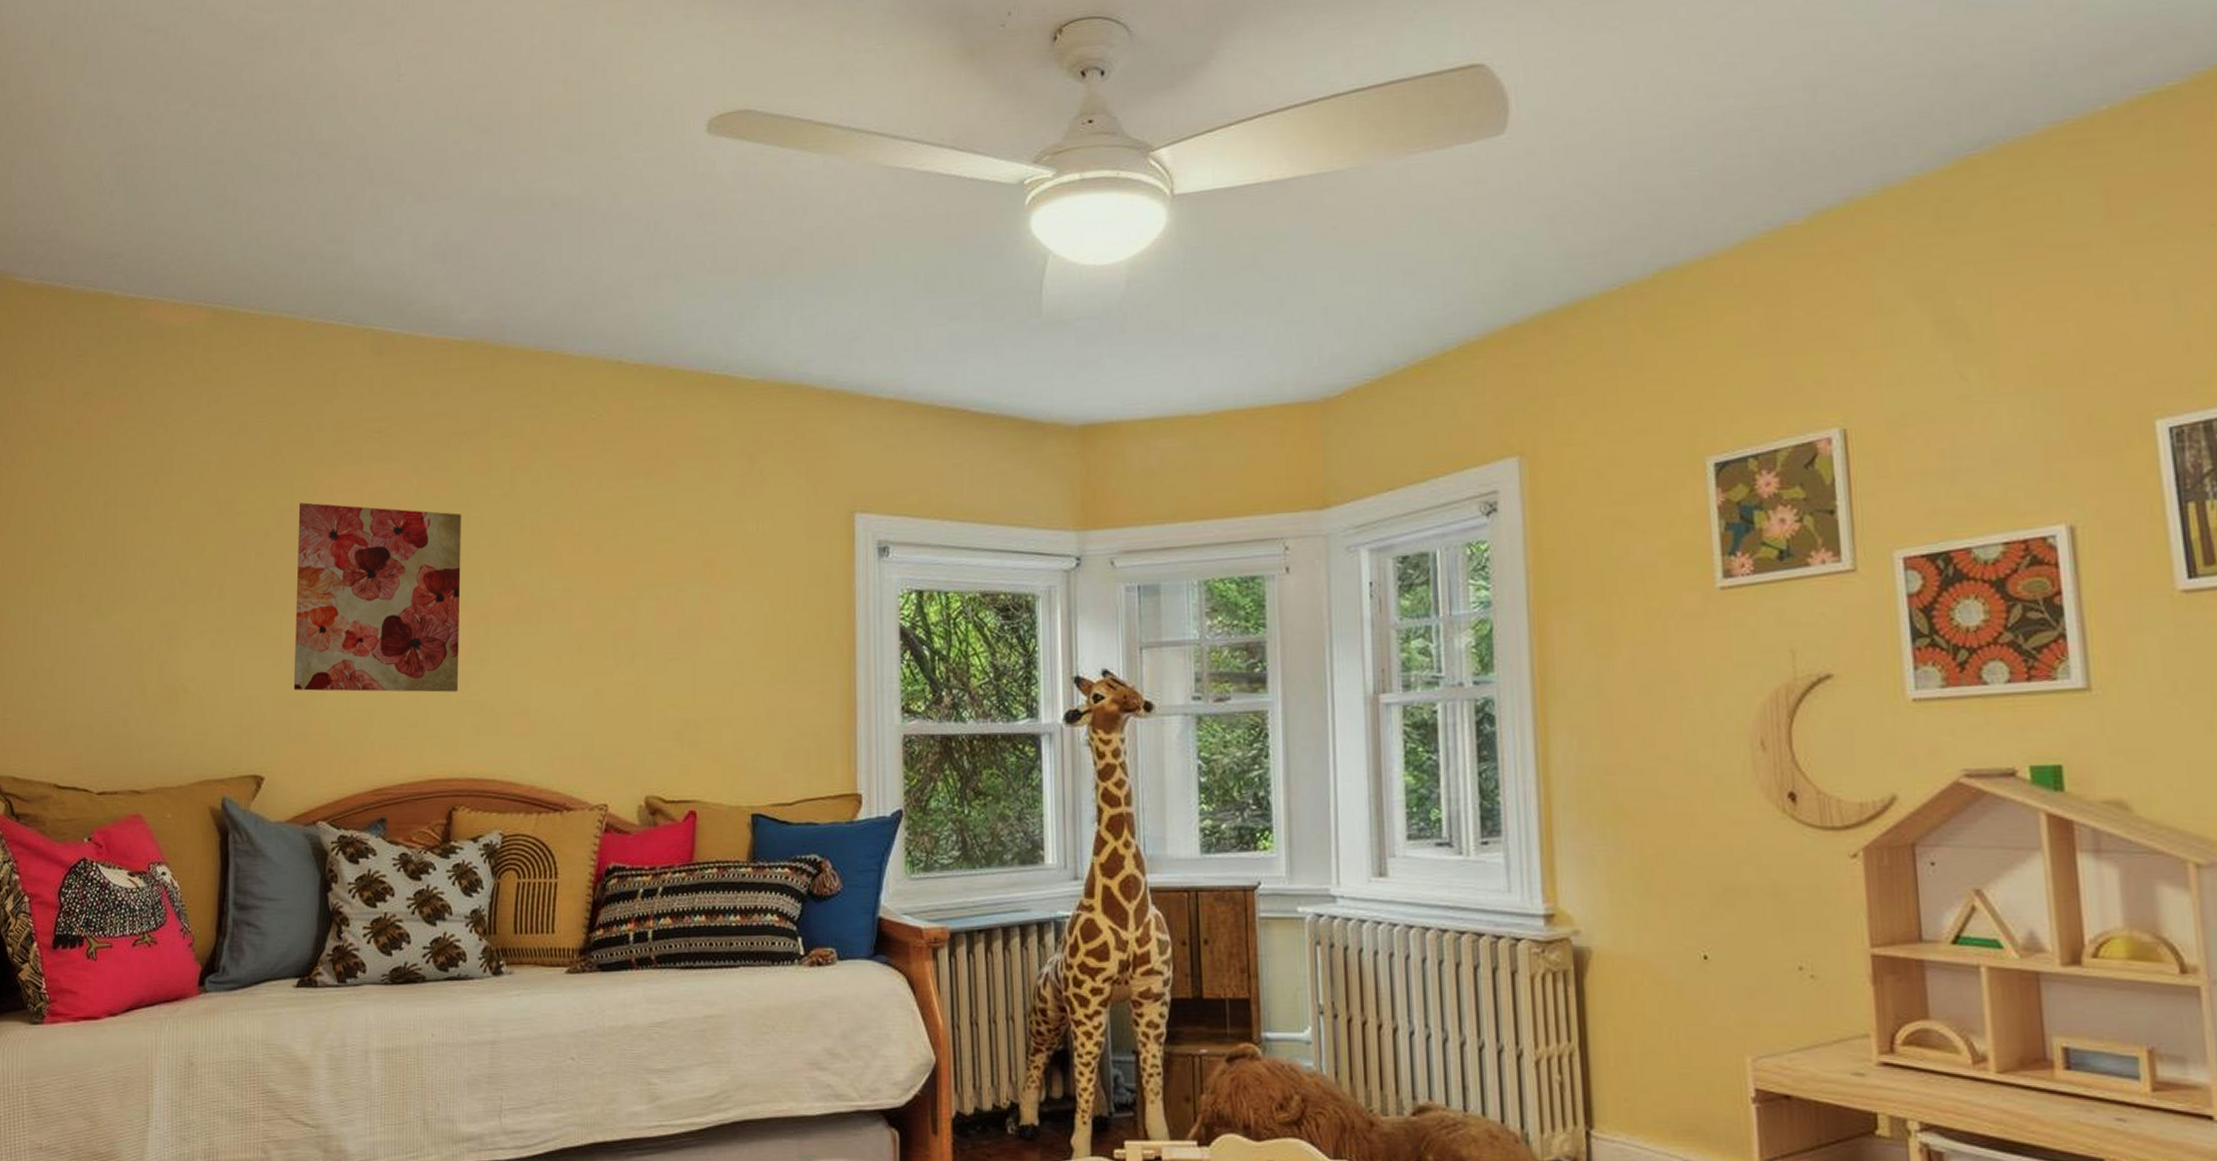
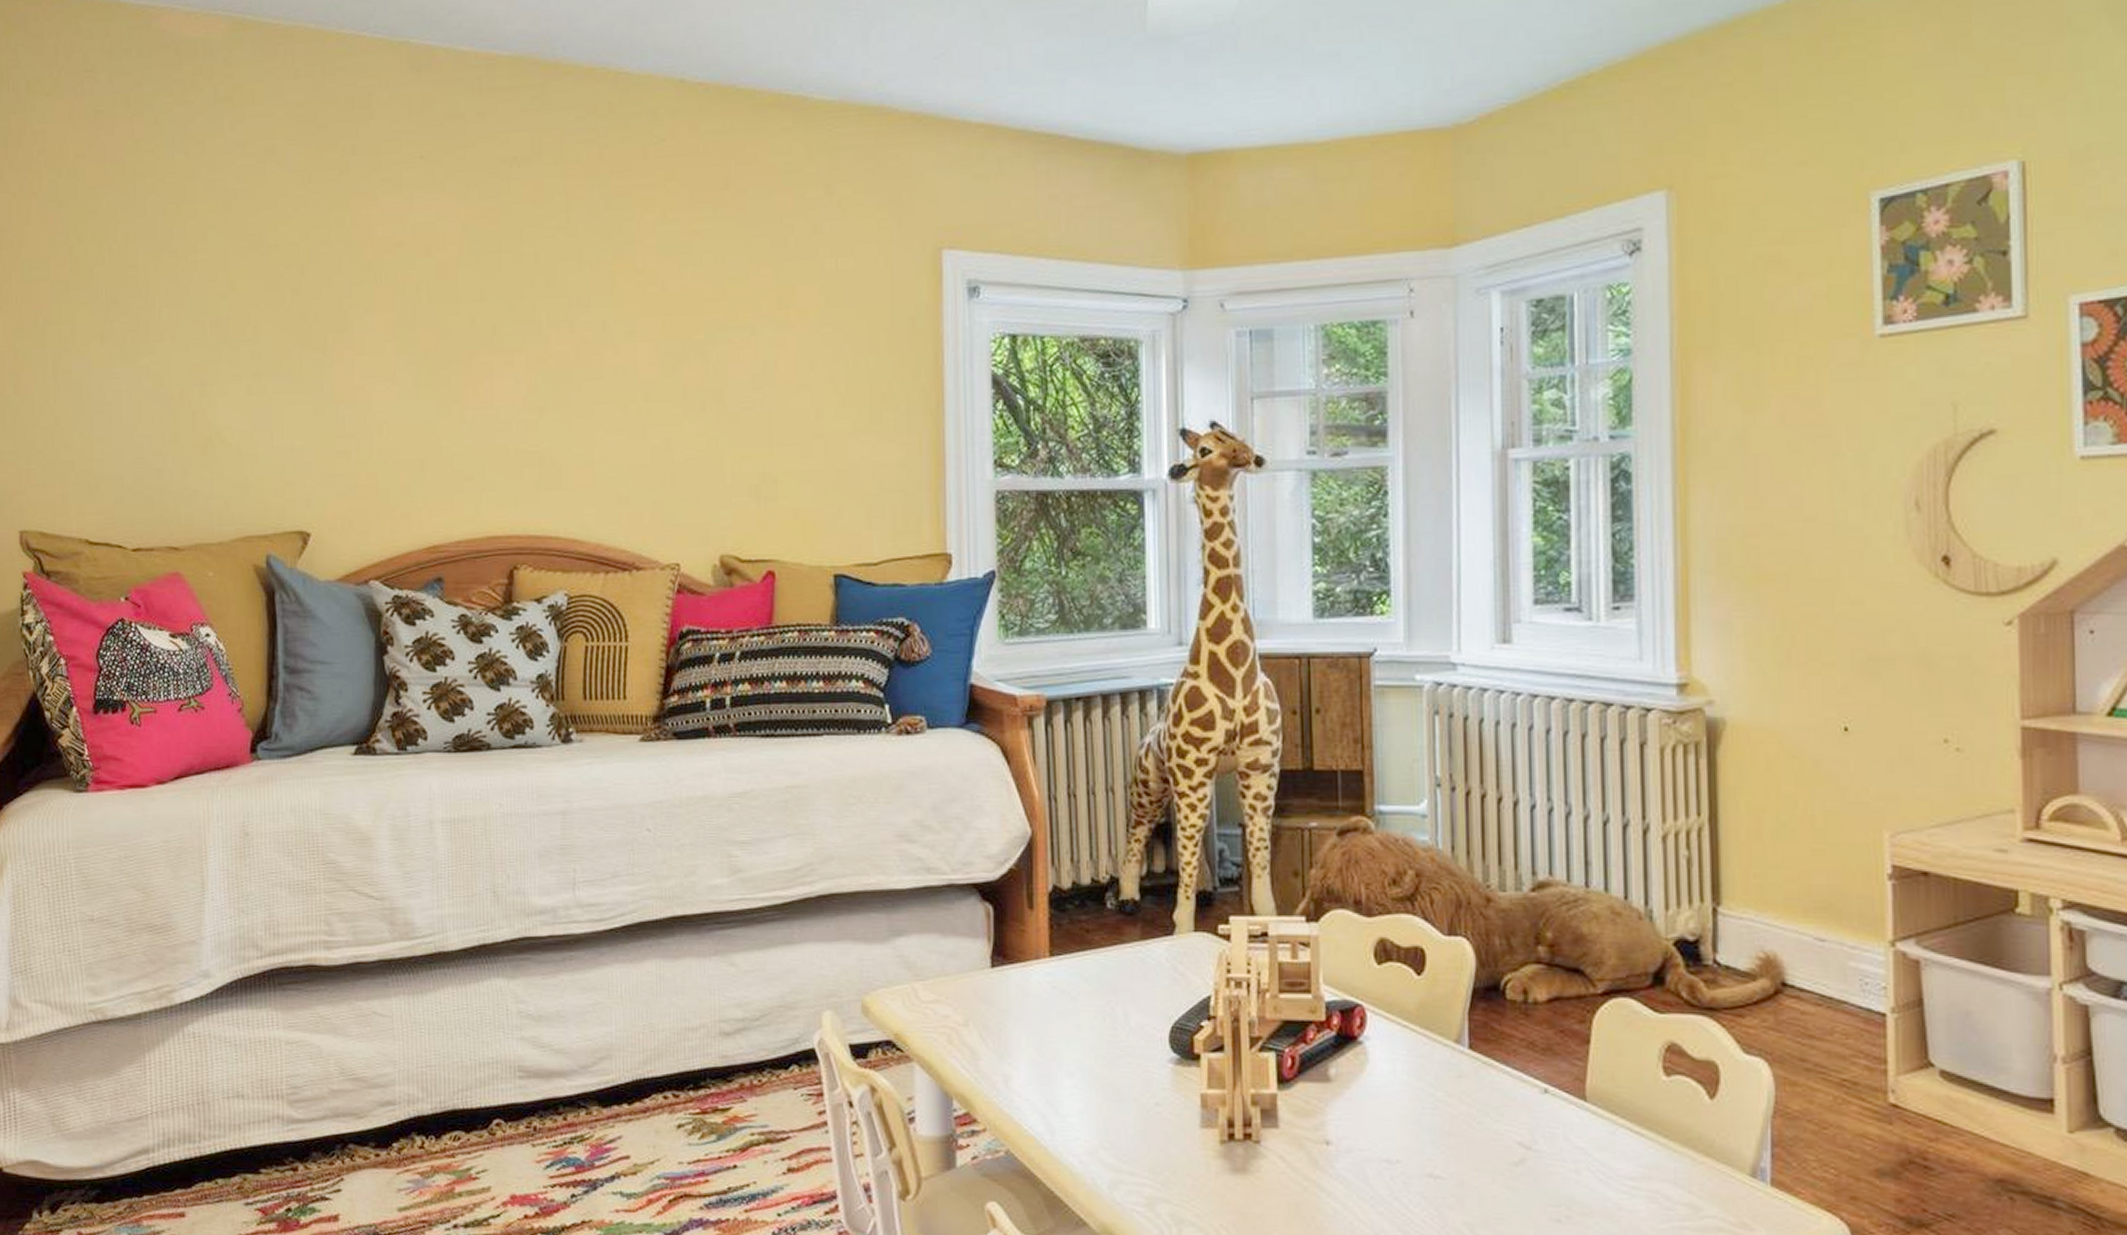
wall art: present [293,502,461,693] -> none [335,235,517,443]

